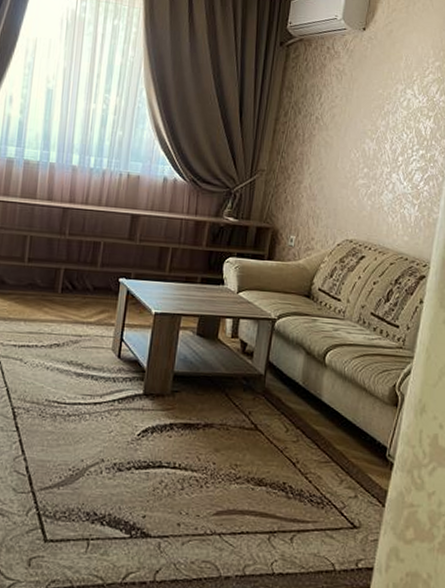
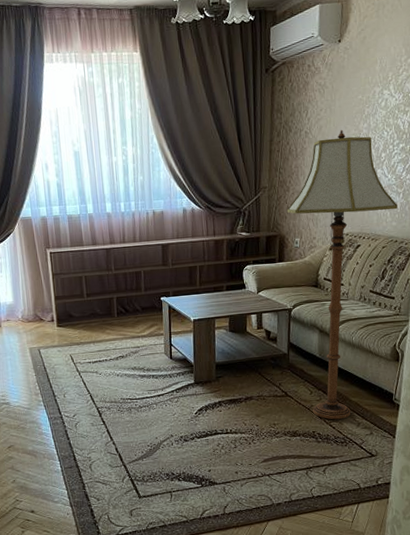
floor lamp: none [284,122,411,472] -> present [286,129,398,420]

